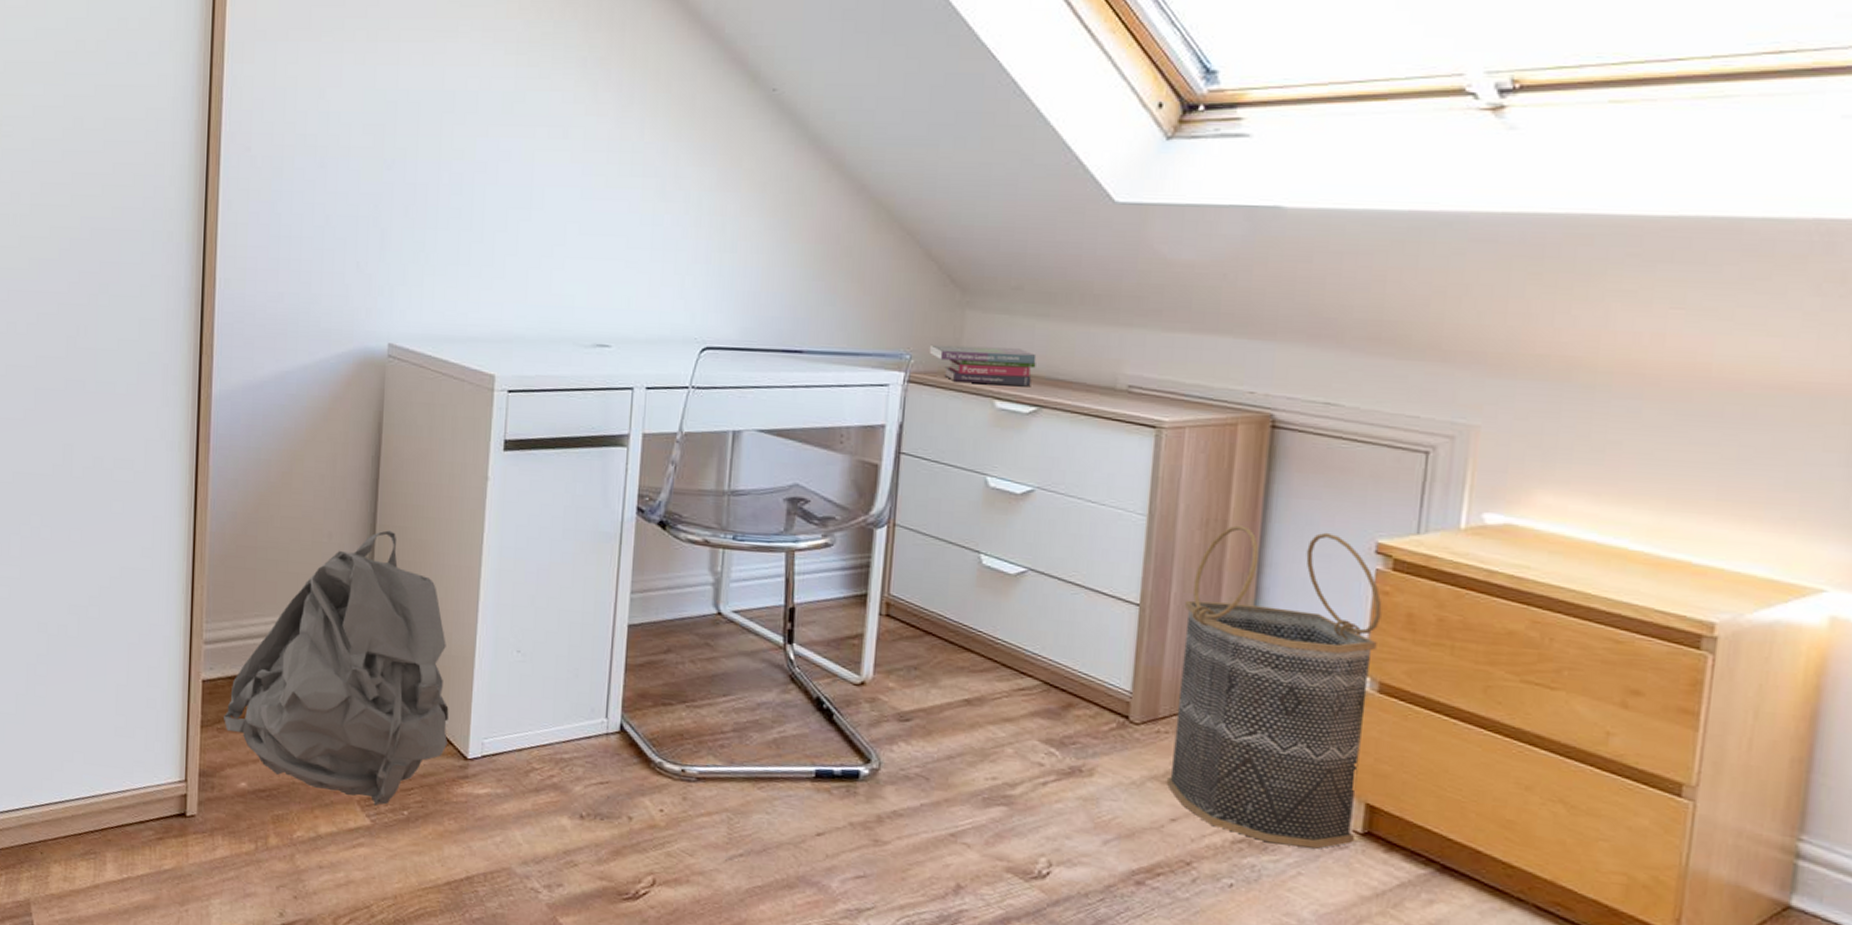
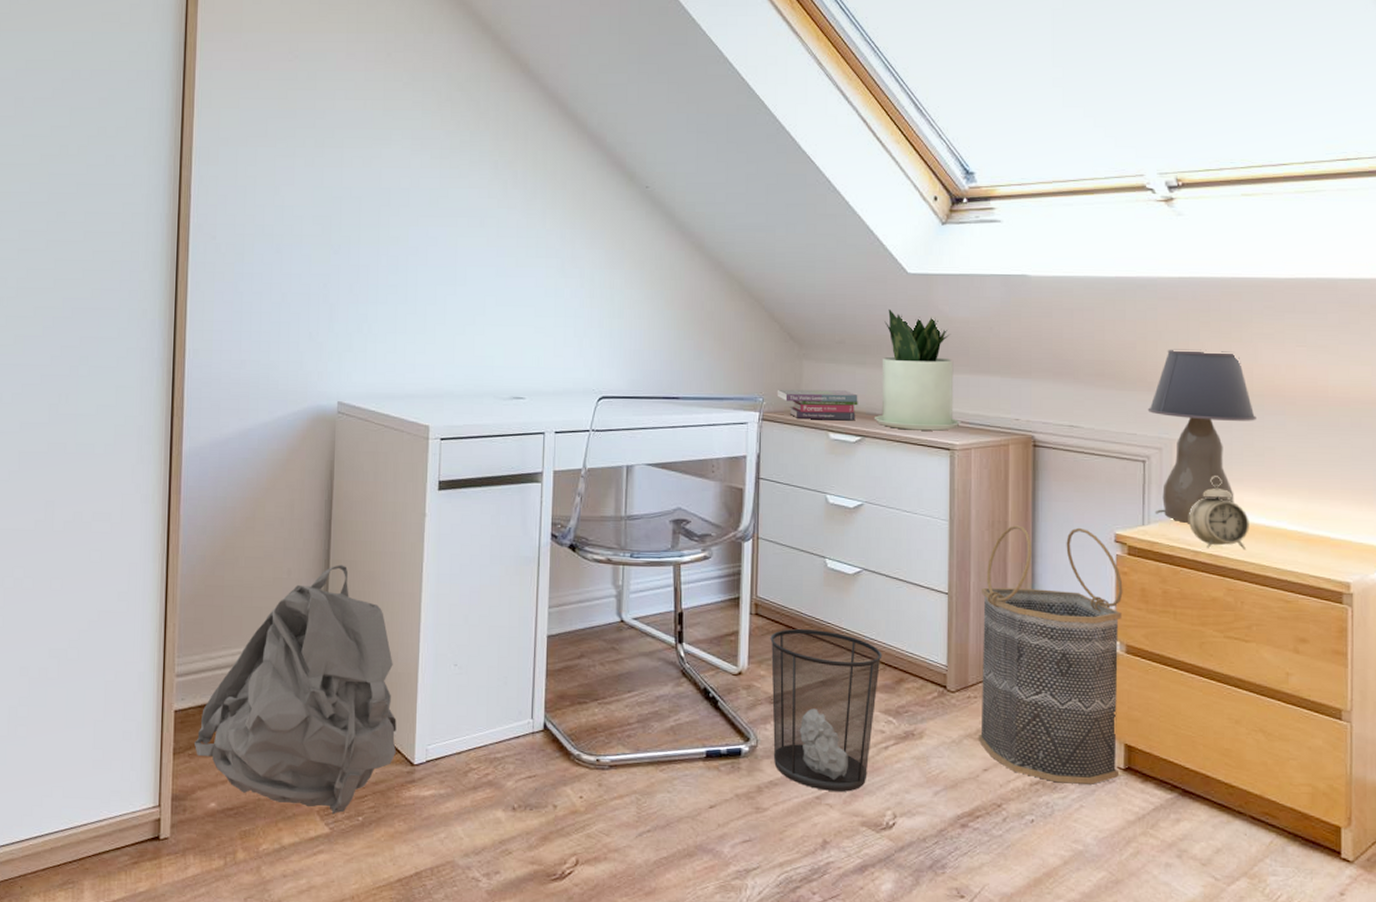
waste bin: none [899,635,1047,831] -> present [770,628,883,792]
planter: none [1055,247,1174,404] -> present [874,308,961,431]
table lamp: none [1436,307,1599,534] -> present [1147,349,1256,523]
alarm clock: none [1483,475,1574,574] -> present [1188,476,1249,551]

